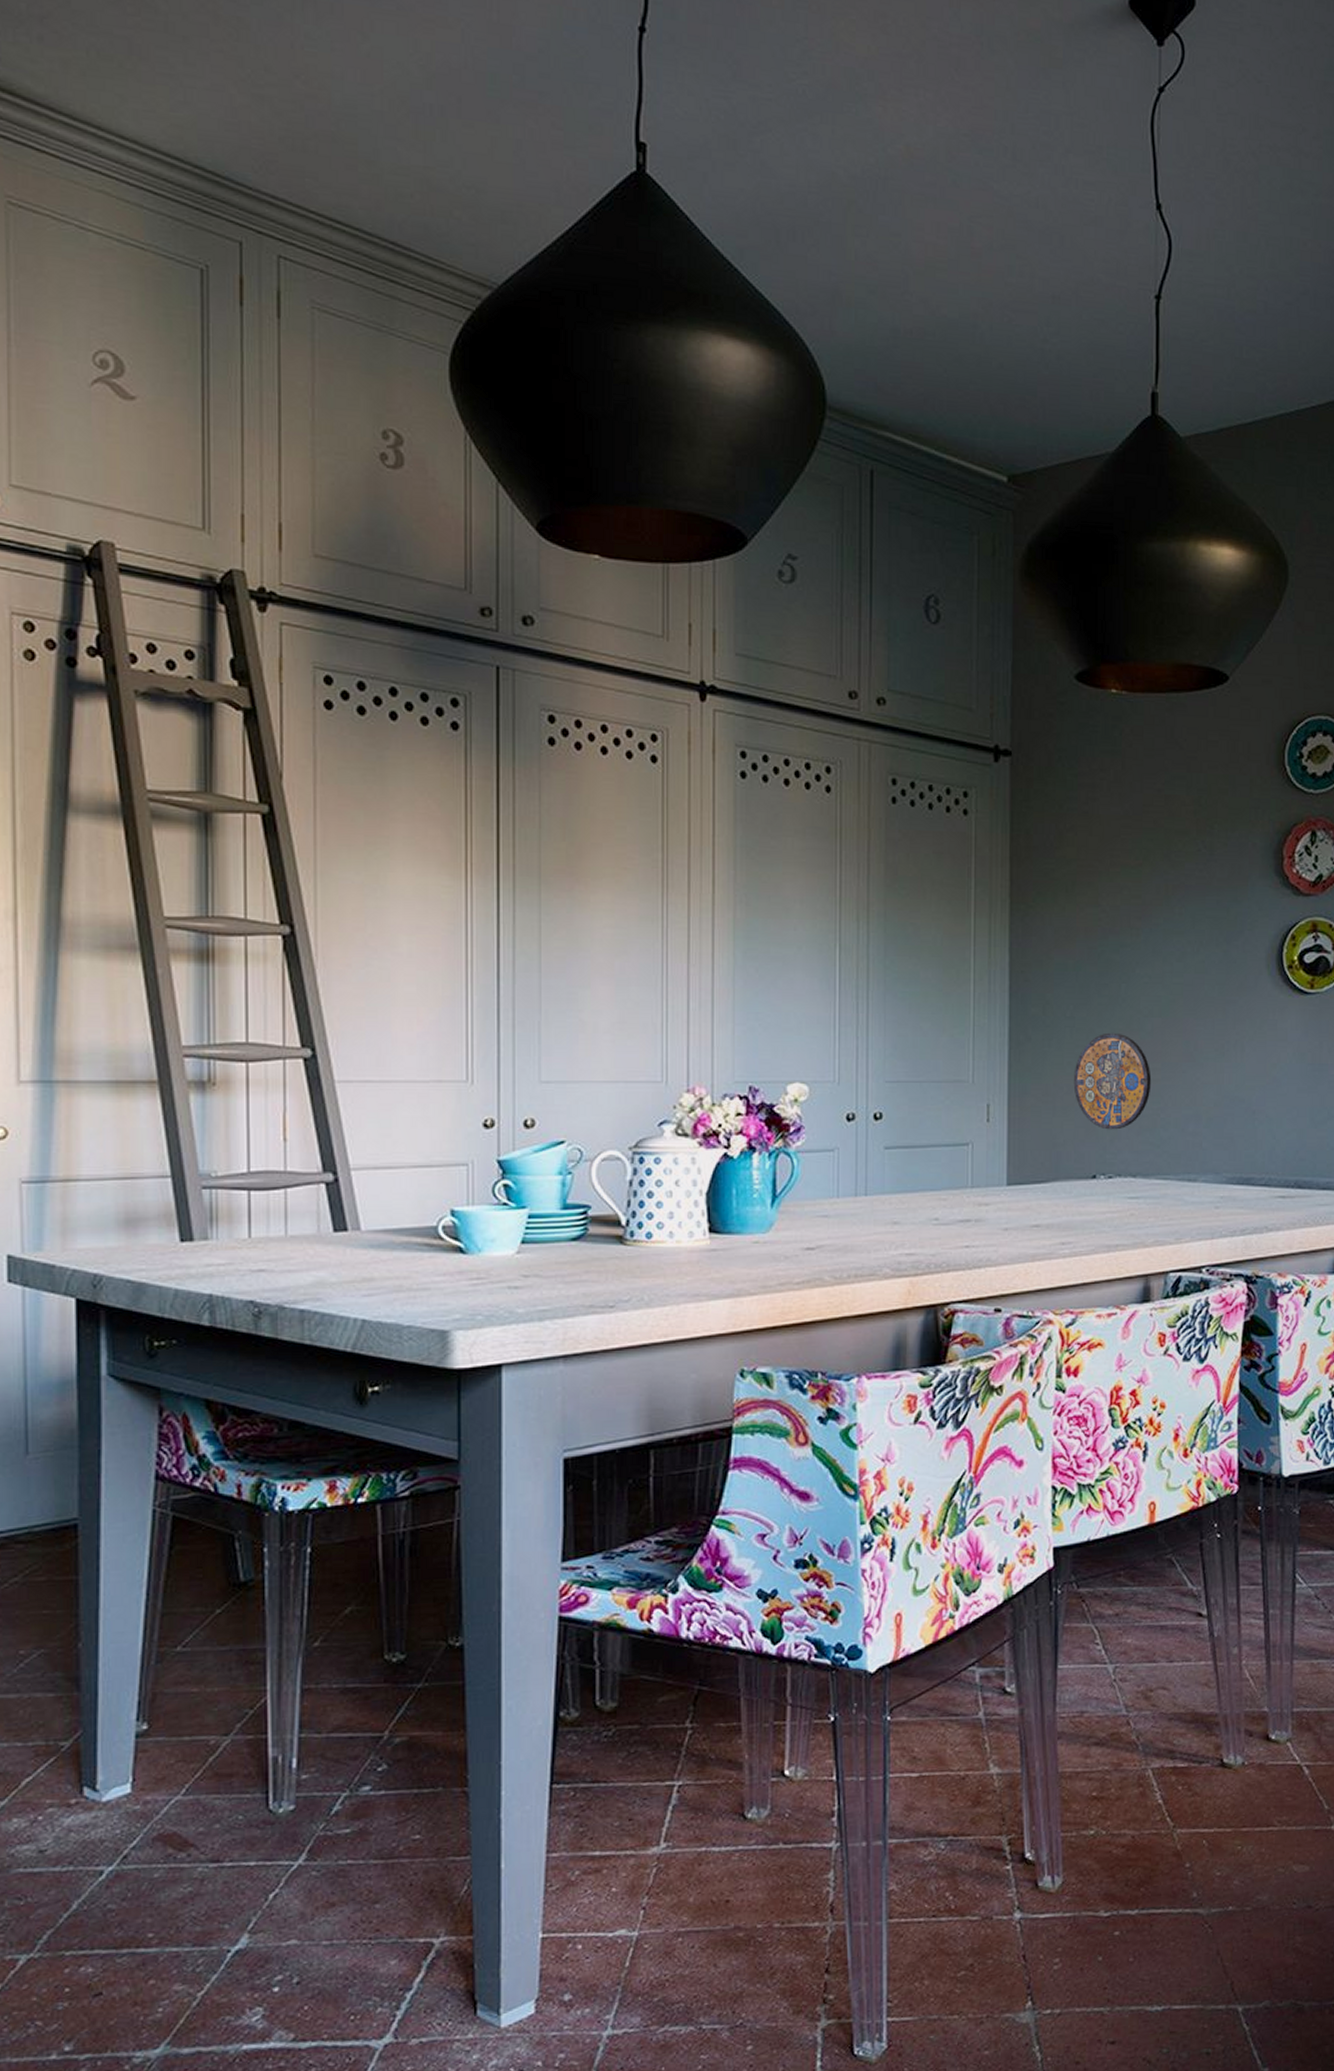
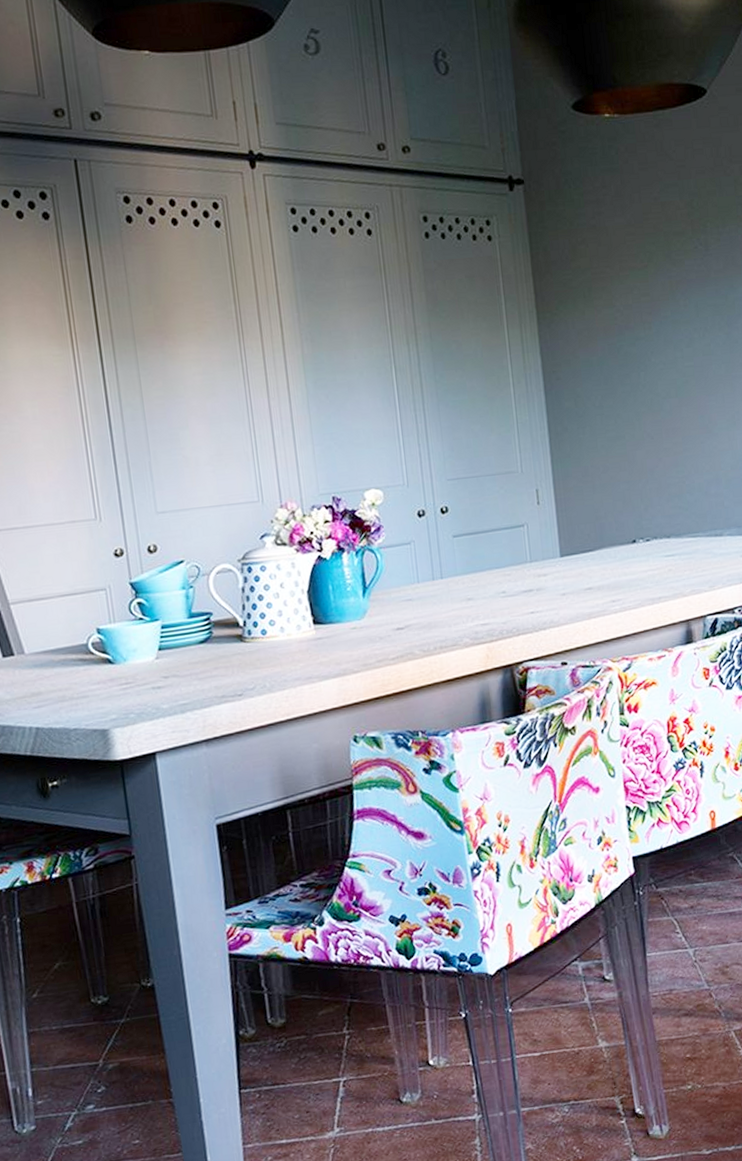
manhole cover: present [1073,1032,1152,1130] -> none [607,415,675,500]

